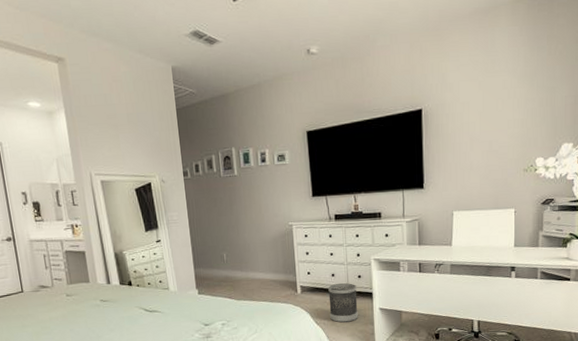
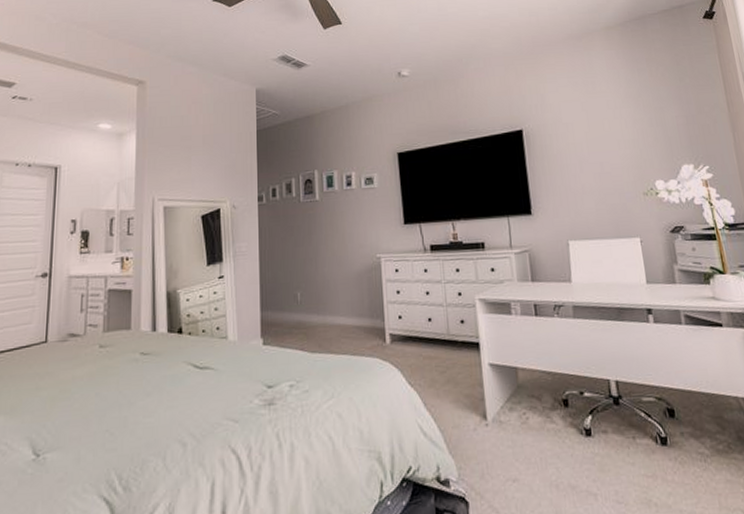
wastebasket: present [328,283,358,323] -> none [424,330,463,384]

